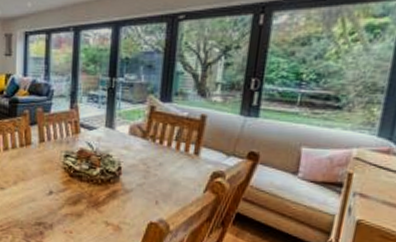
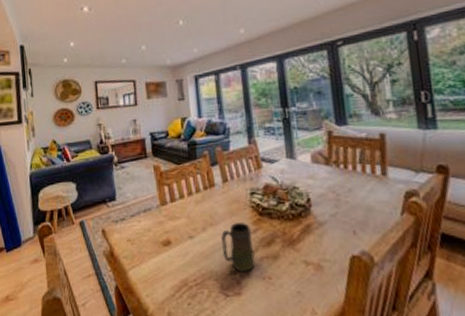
mug: none [30,181,60,224] -> present [221,223,256,272]

